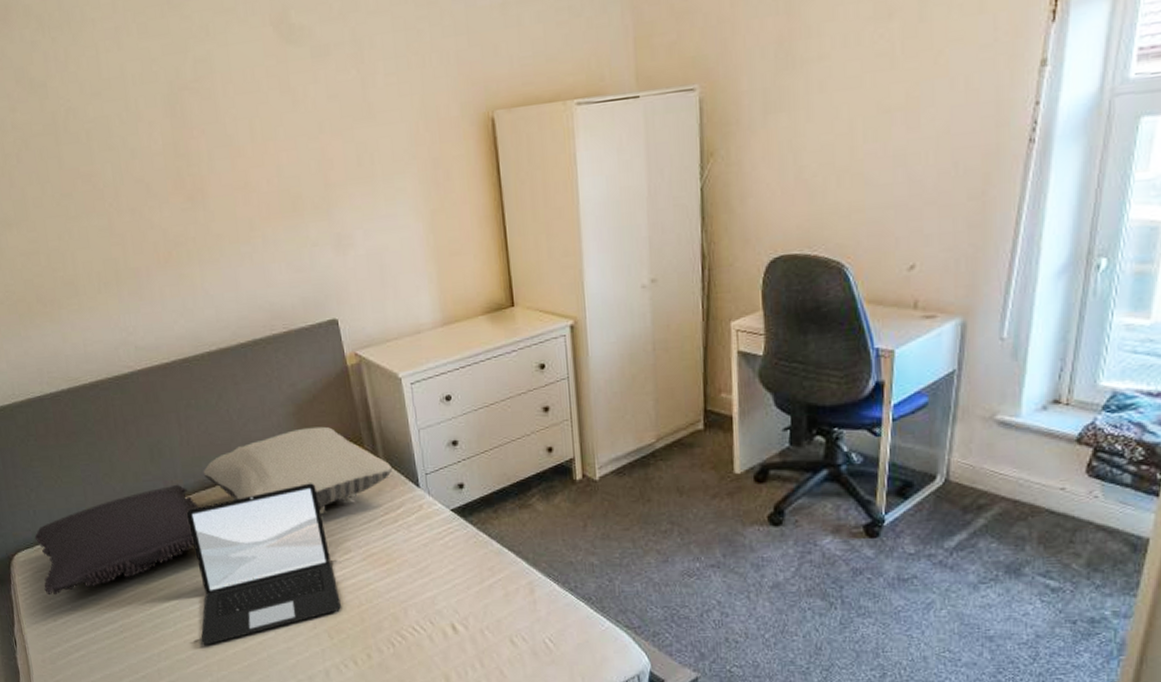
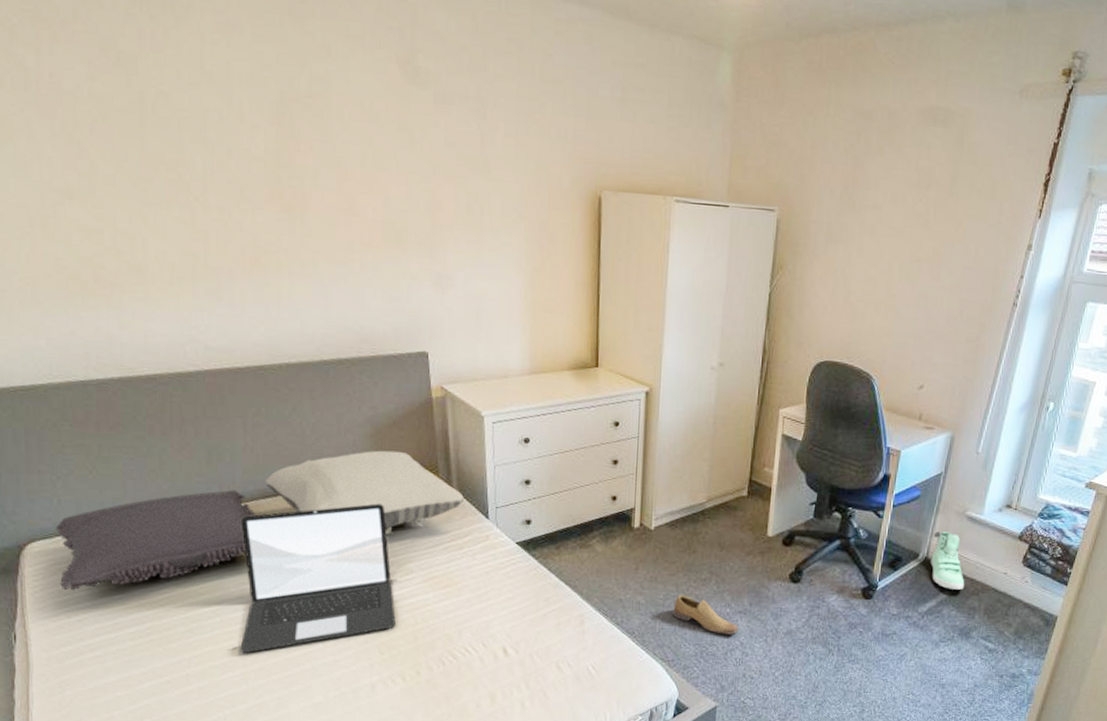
shoe: none [632,551,713,593] -> present [672,594,739,635]
sneaker: none [953,444,1006,516] -> present [930,531,965,590]

